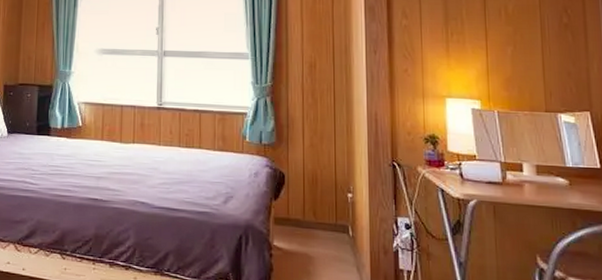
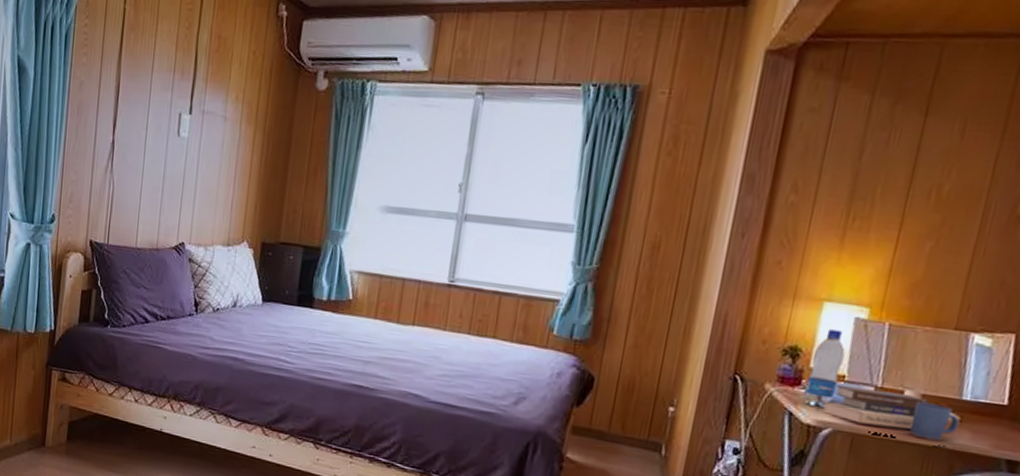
bottle: none [448,119,472,184] -> present [803,329,845,409]
books: none [466,163,543,195] -> present [822,385,930,429]
mug: none [533,171,570,202] -> present [909,401,960,441]

